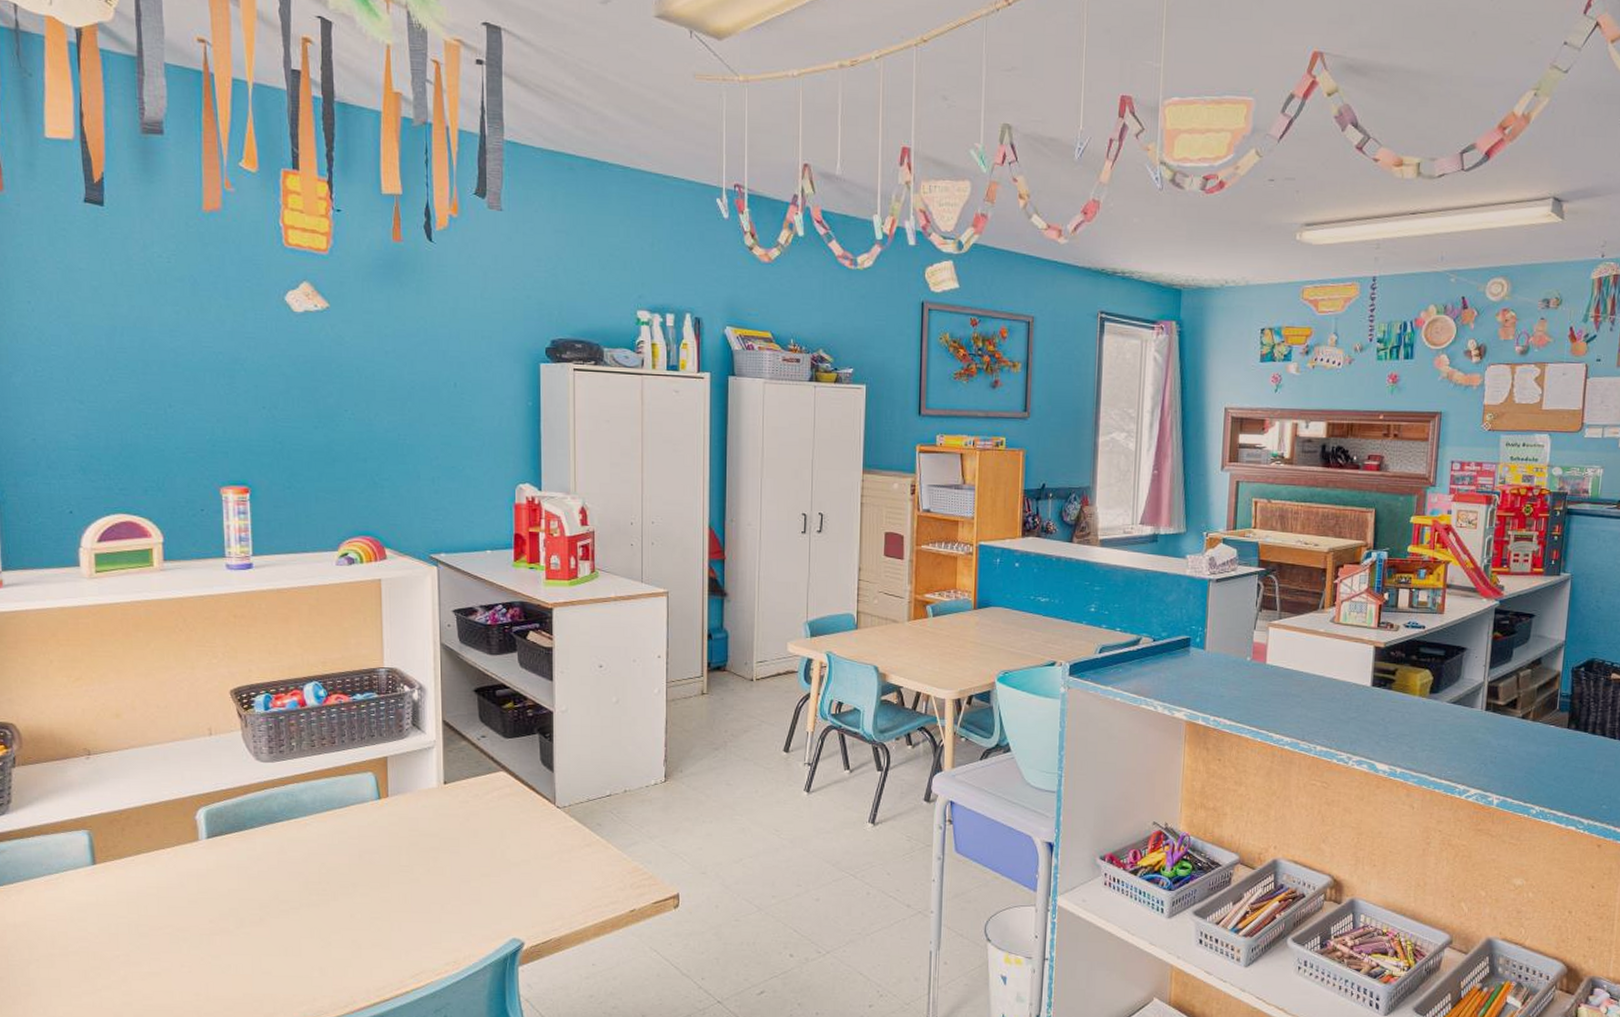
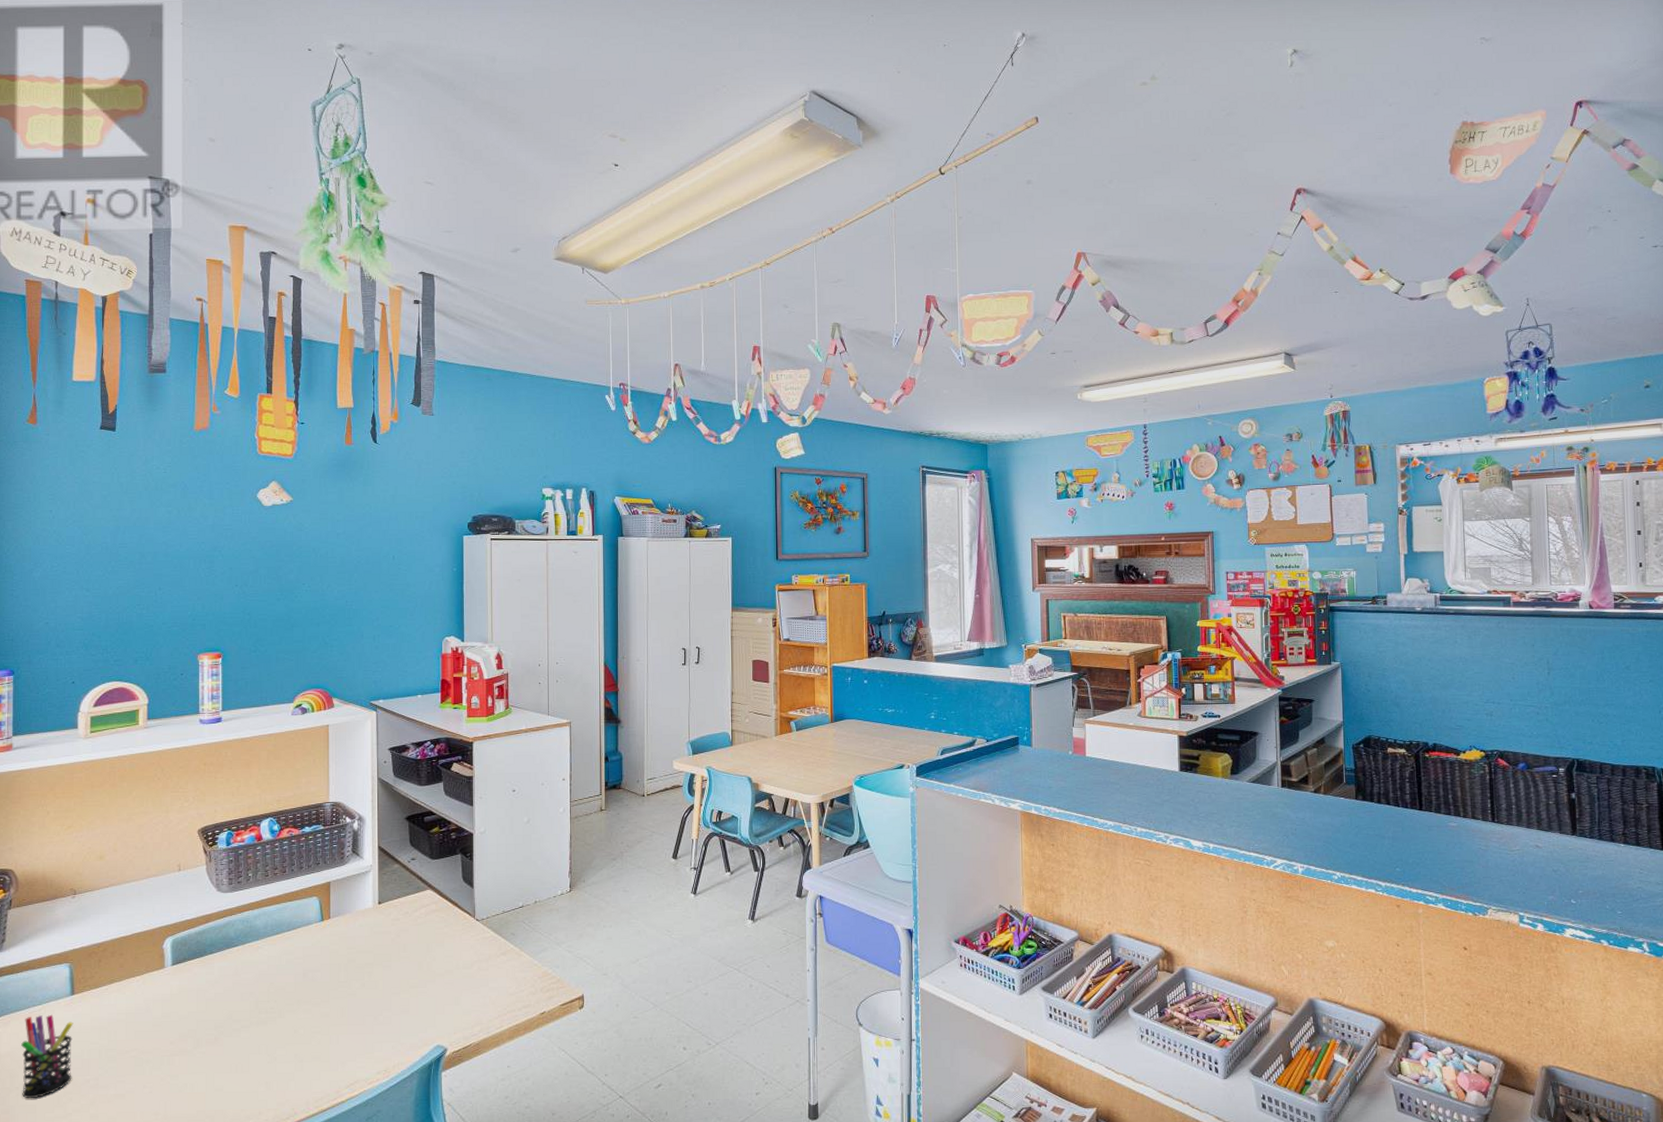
pen holder: none [38,884,99,972] -> present [21,1014,74,1099]

